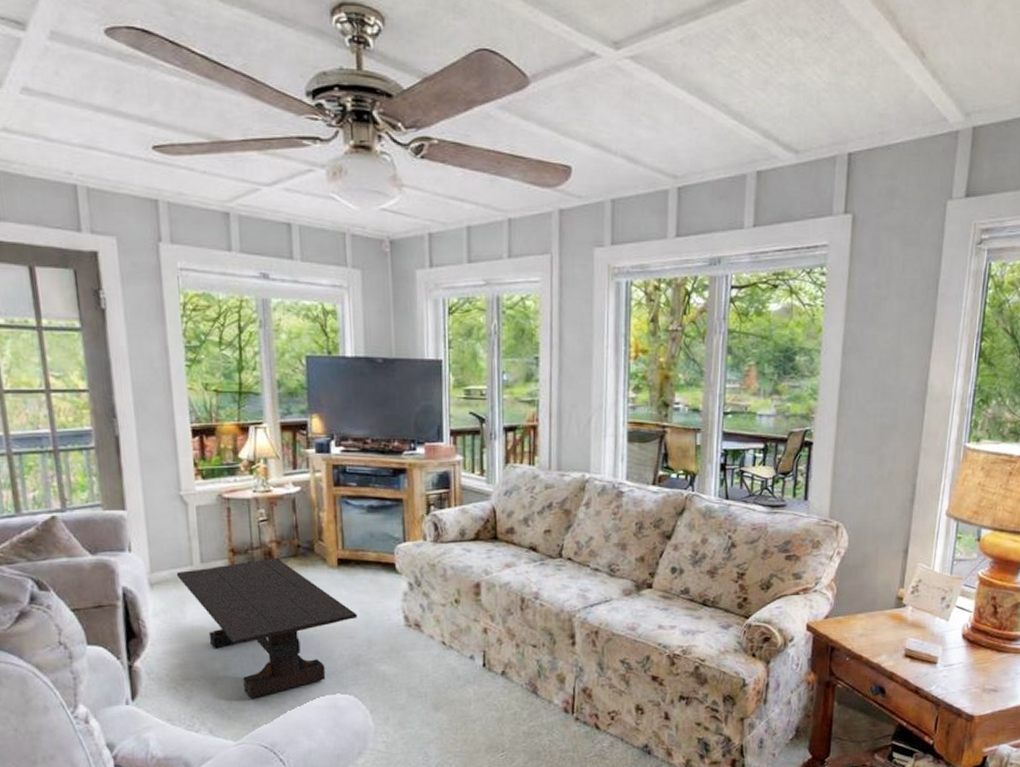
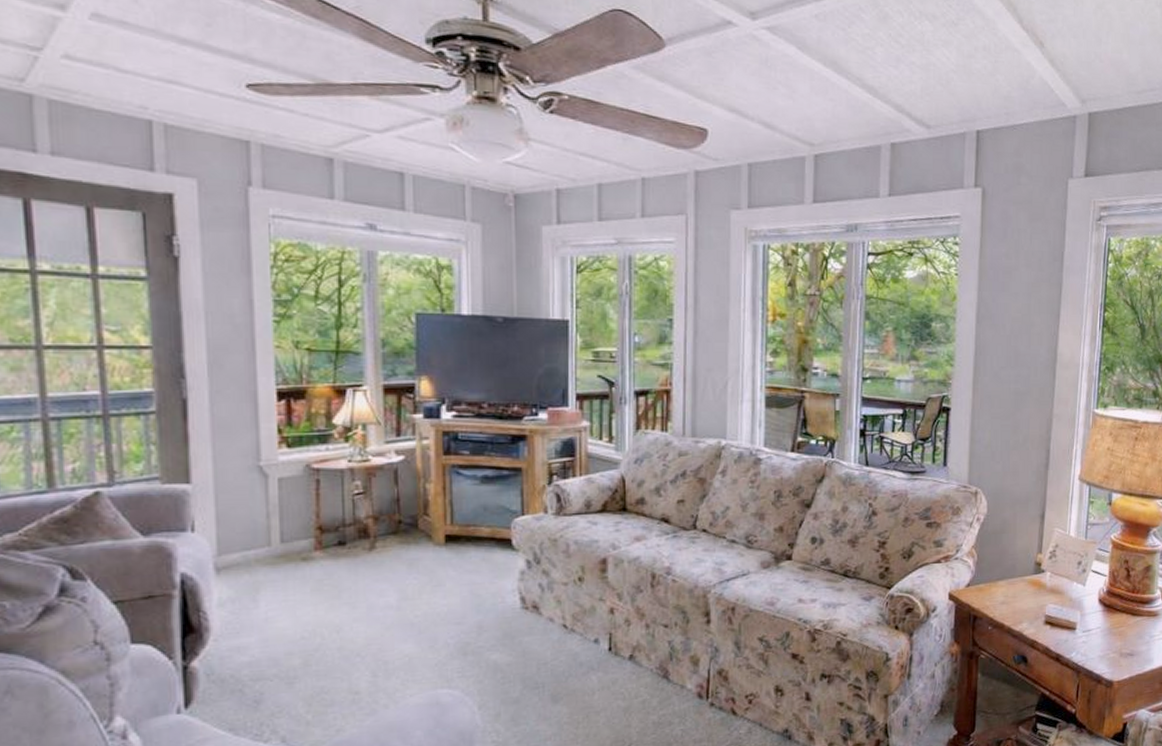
coffee table: present [176,558,357,699] -> none [249,536,466,700]

